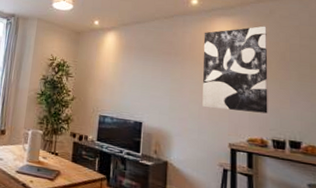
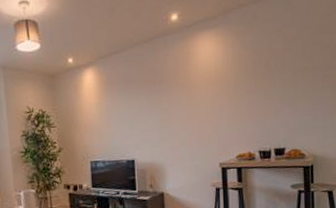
wall art: present [202,26,268,114] -> none [187,34,254,133]

